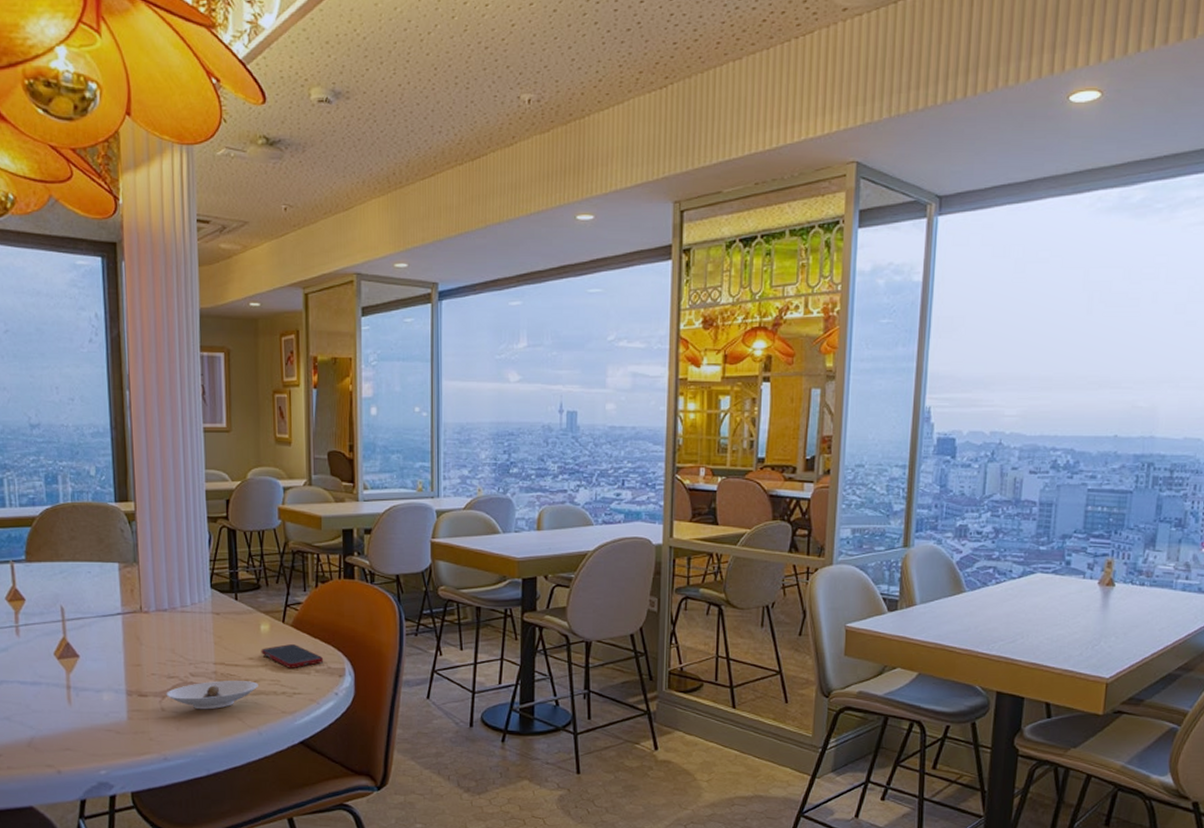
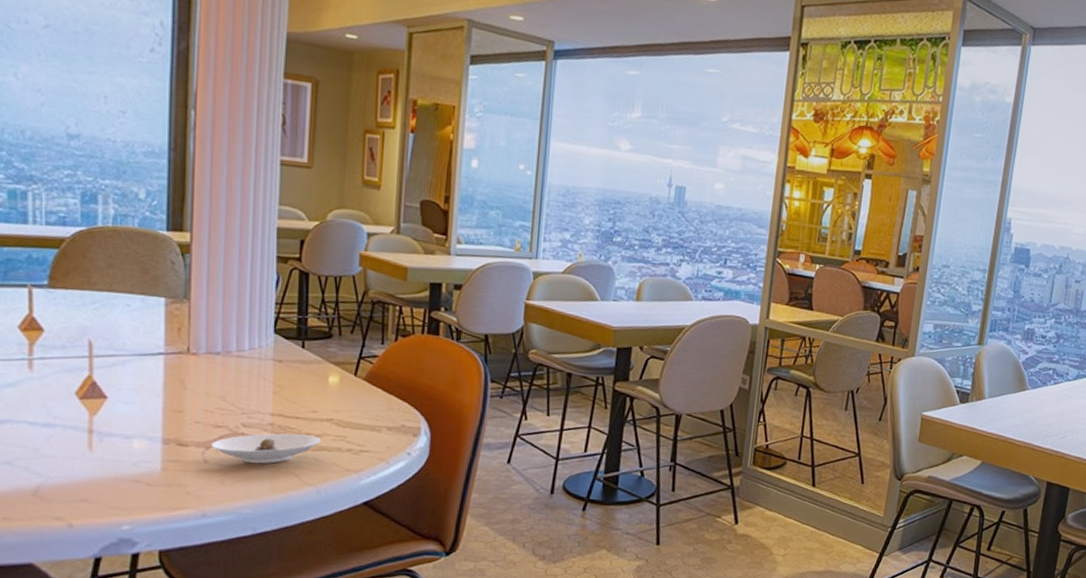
cell phone: present [261,644,324,668] -> none [327,398,398,425]

